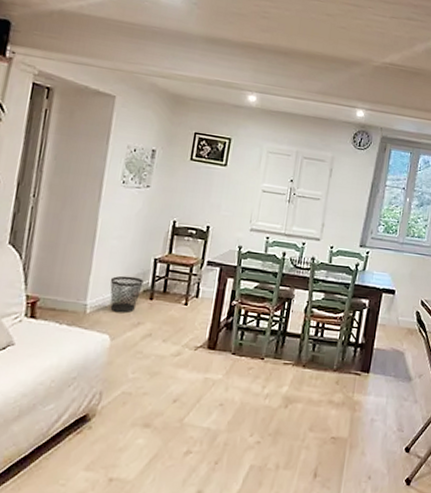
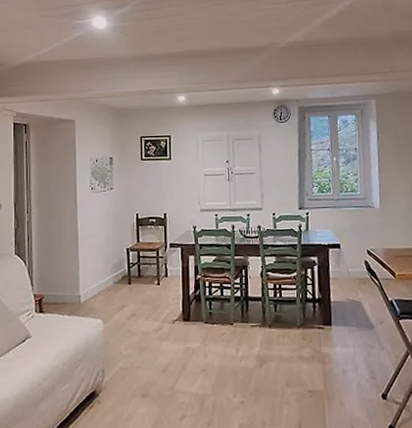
wastebasket: present [110,275,144,313] -> none [95,266,121,299]

